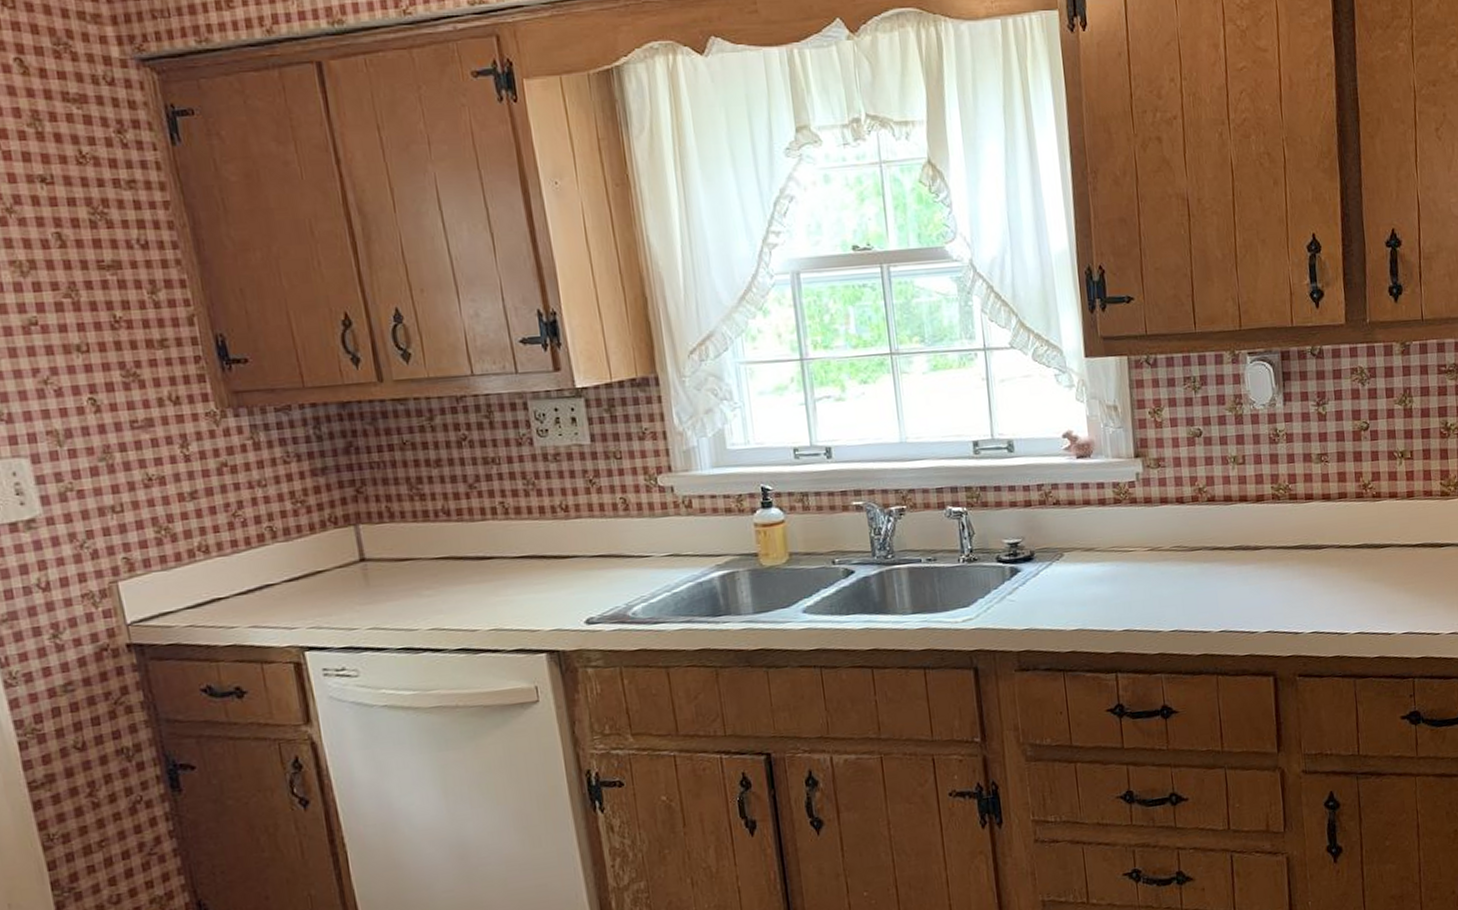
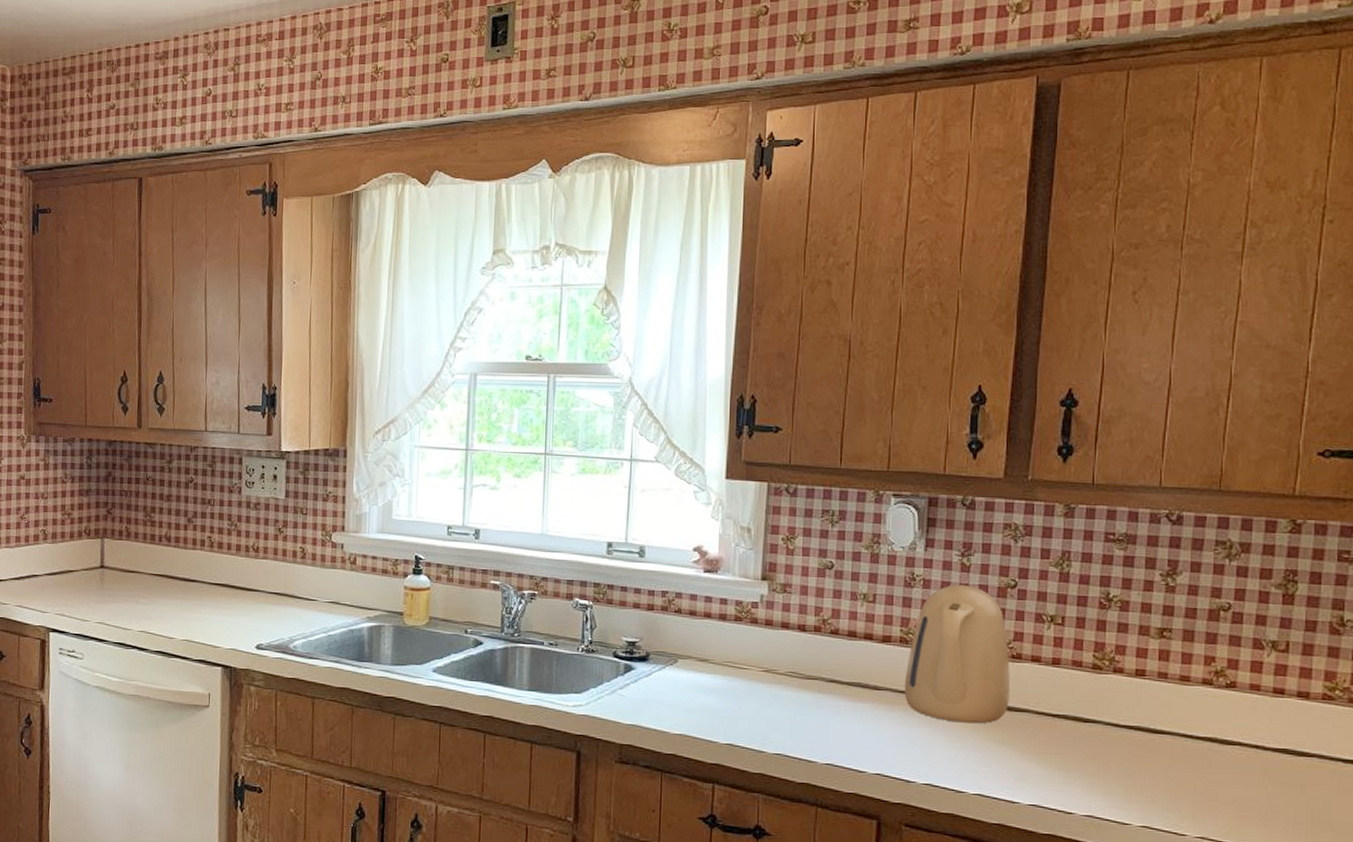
kettle: none [1281,433,1376,569] -> present [904,584,1011,724]

